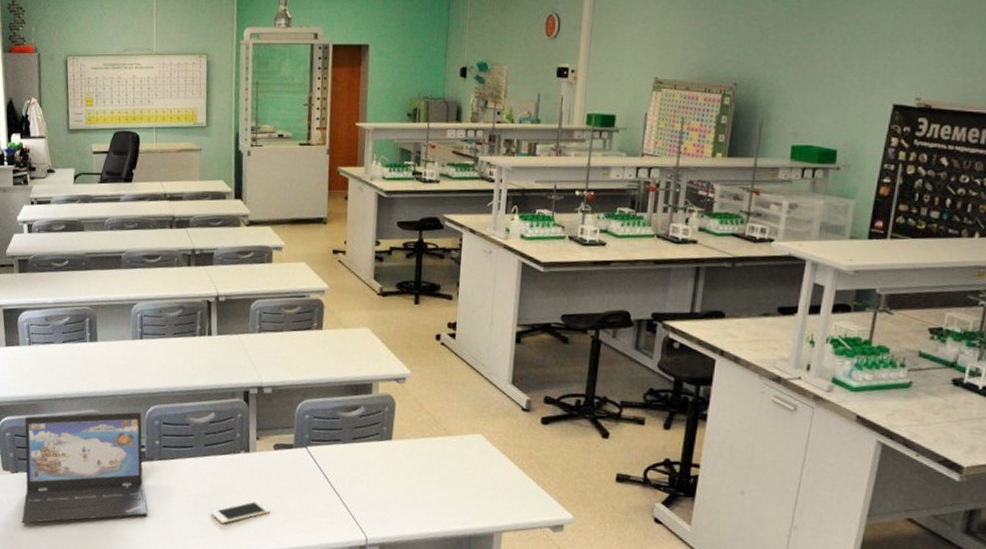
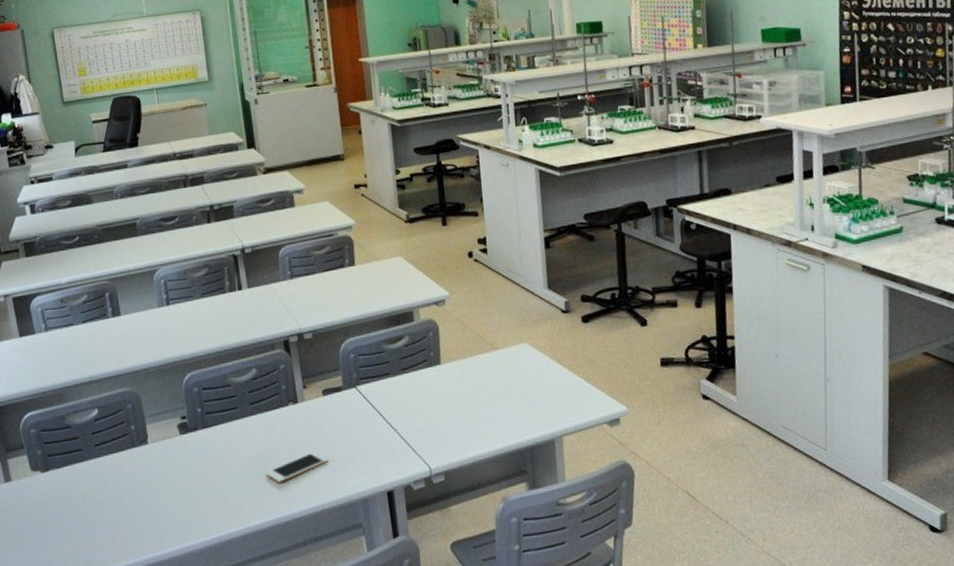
laptop: present [22,411,147,523] -> none [50,381,198,524]

